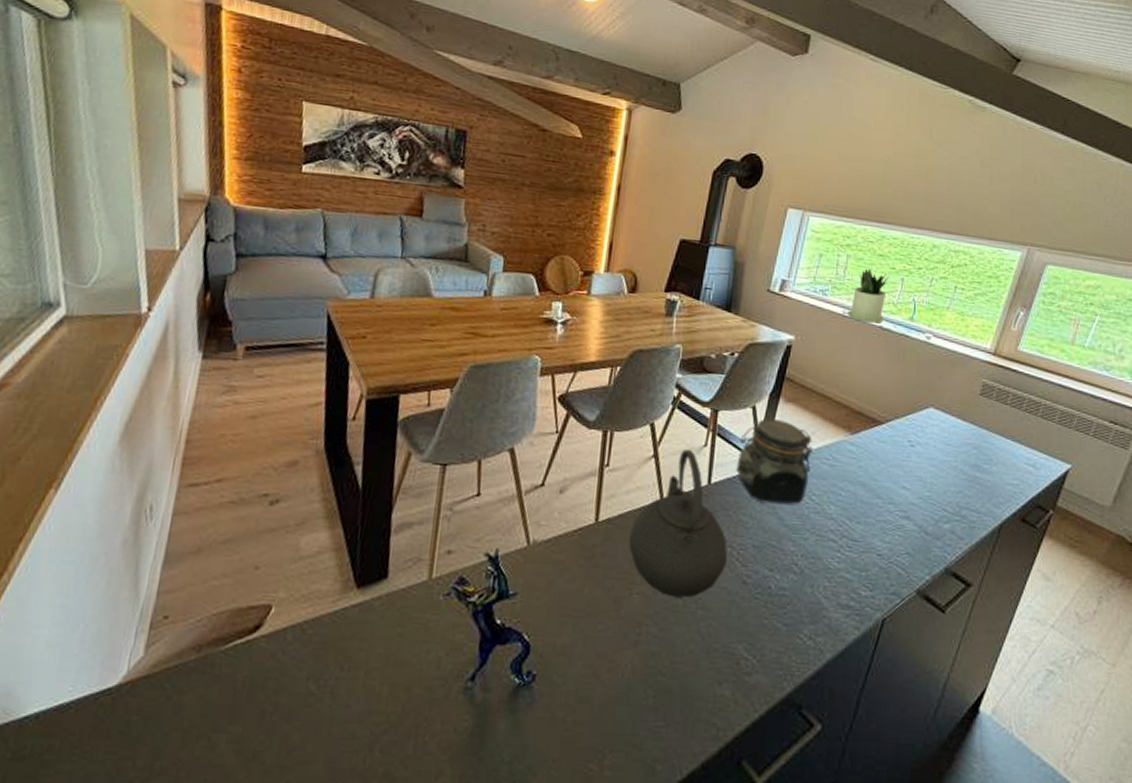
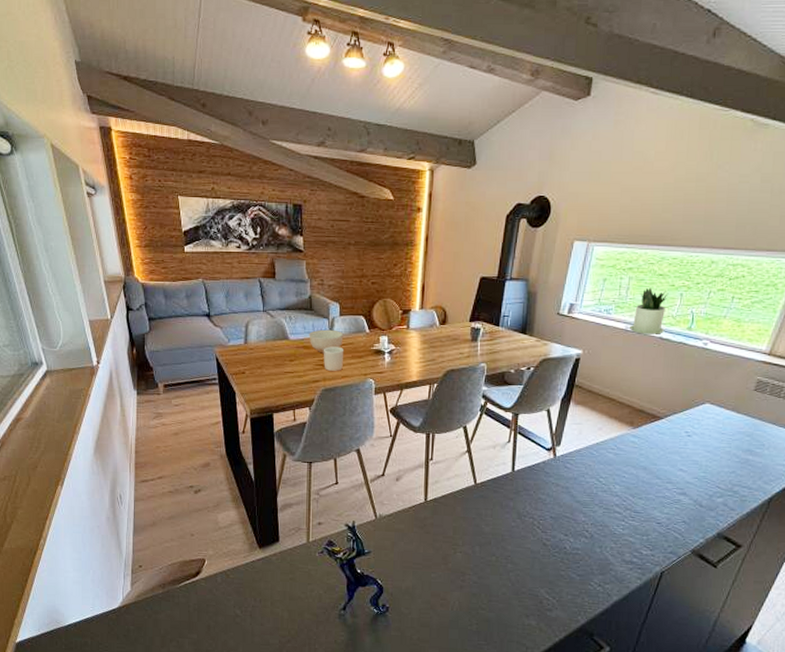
bowl: none [459,287,506,319] -> present [309,329,344,354]
mug: none [475,310,505,344] -> present [323,346,344,372]
kettle: present [629,450,727,598] -> none [452,446,530,556]
jar: present [736,418,814,504] -> none [535,418,600,485]

